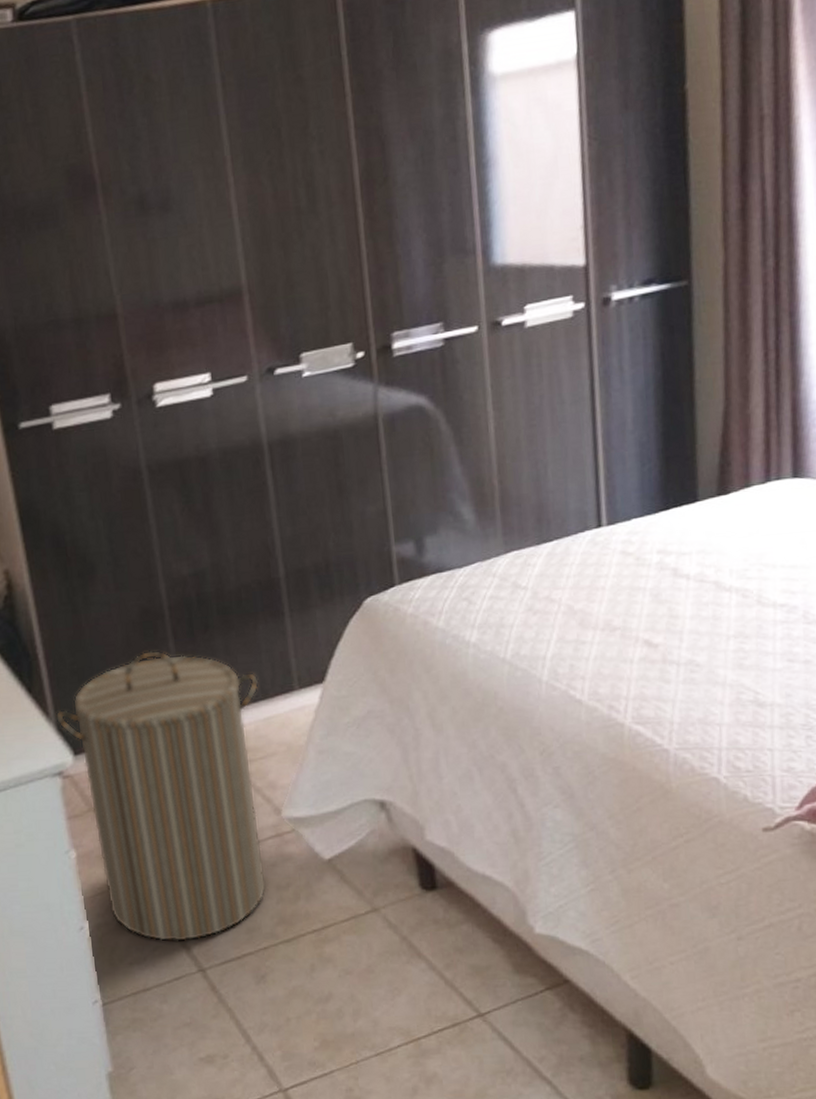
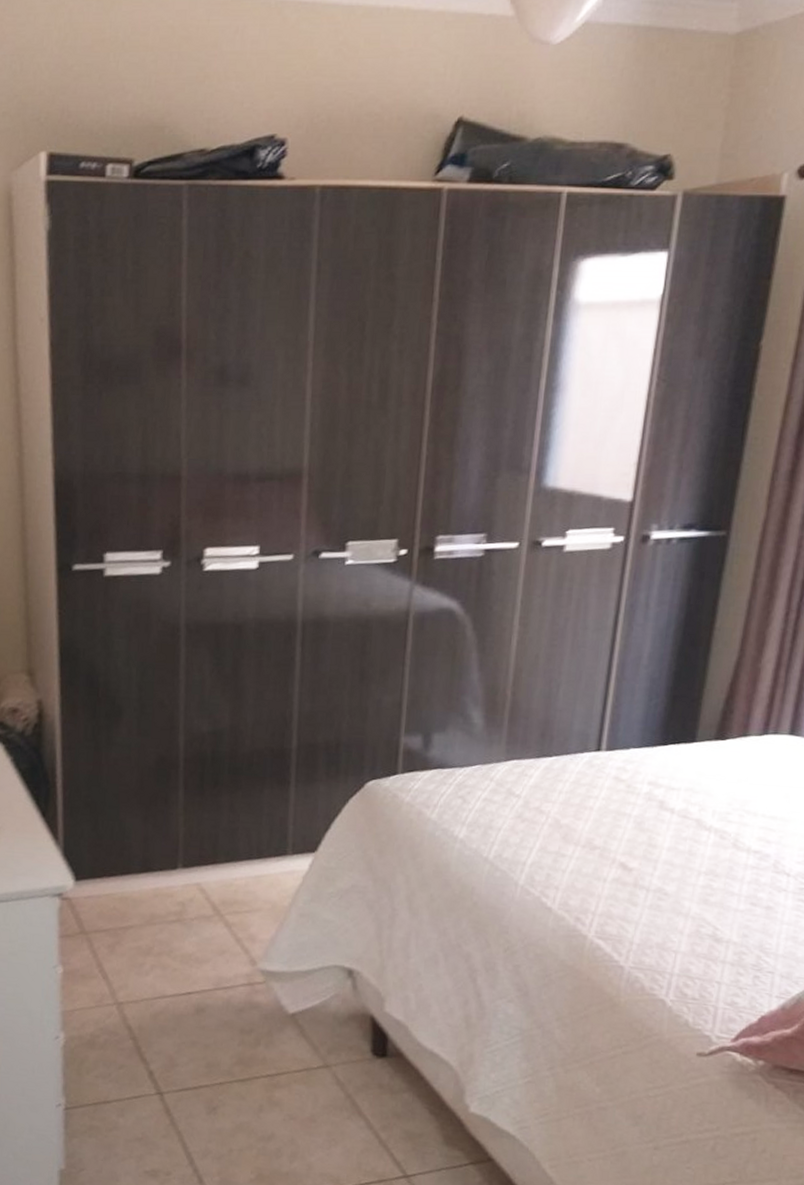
laundry hamper: present [55,650,267,942] -> none [63,796,256,1066]

